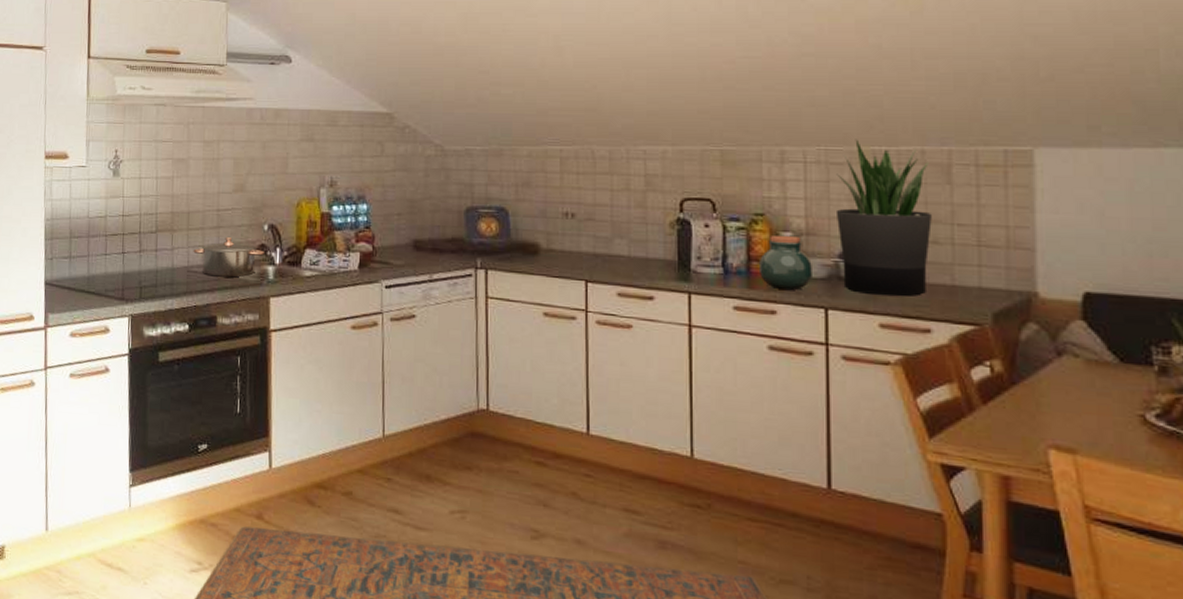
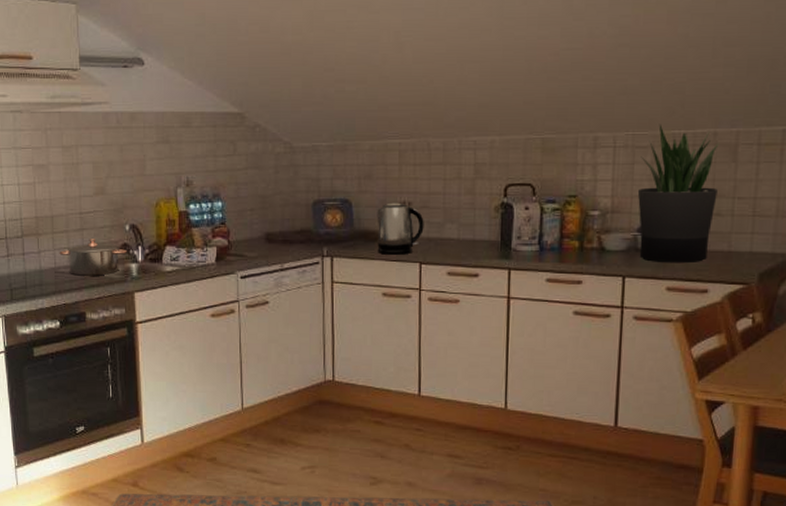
kettle: none [535,213,590,271] -> present [375,202,424,255]
jar: present [760,236,812,290] -> none [570,215,615,262]

